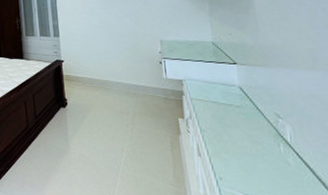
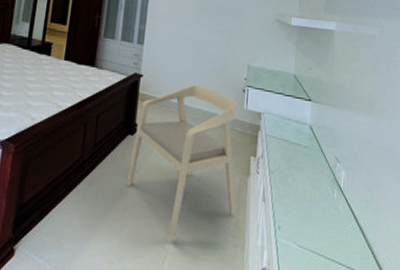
armchair: none [66,62,171,188] -> present [126,84,237,241]

